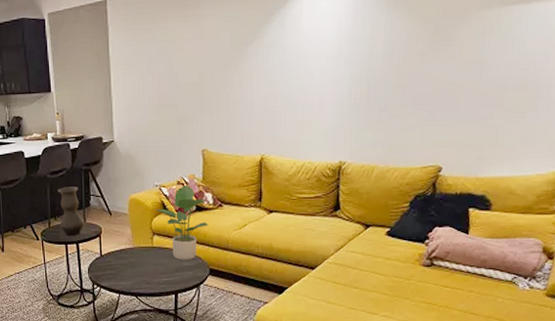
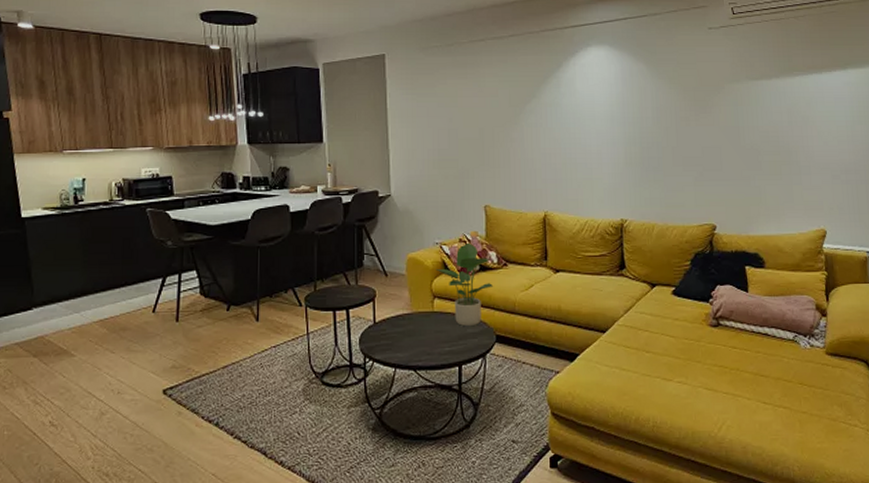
vase: present [58,187,84,235] -> none [326,244,356,300]

